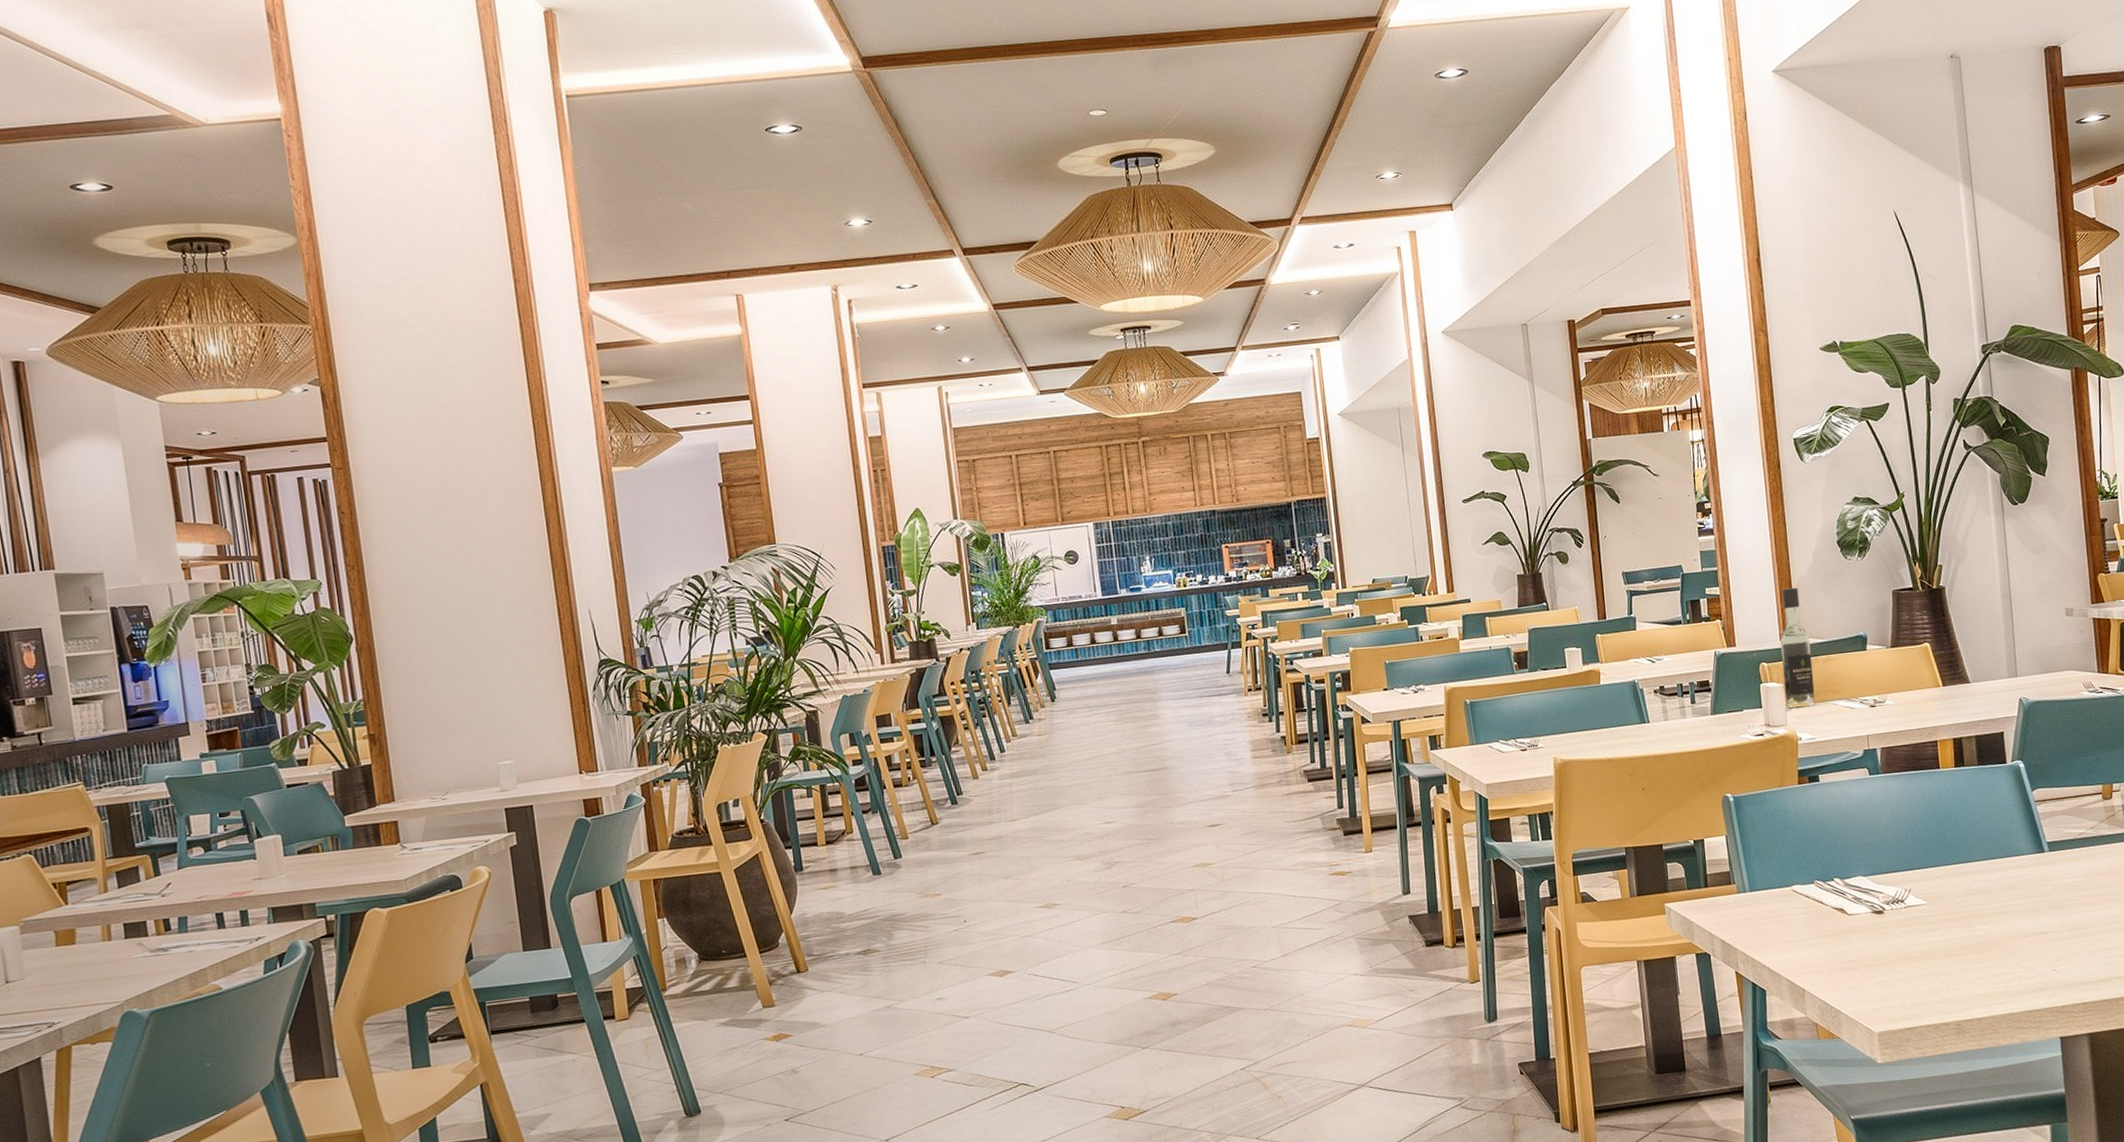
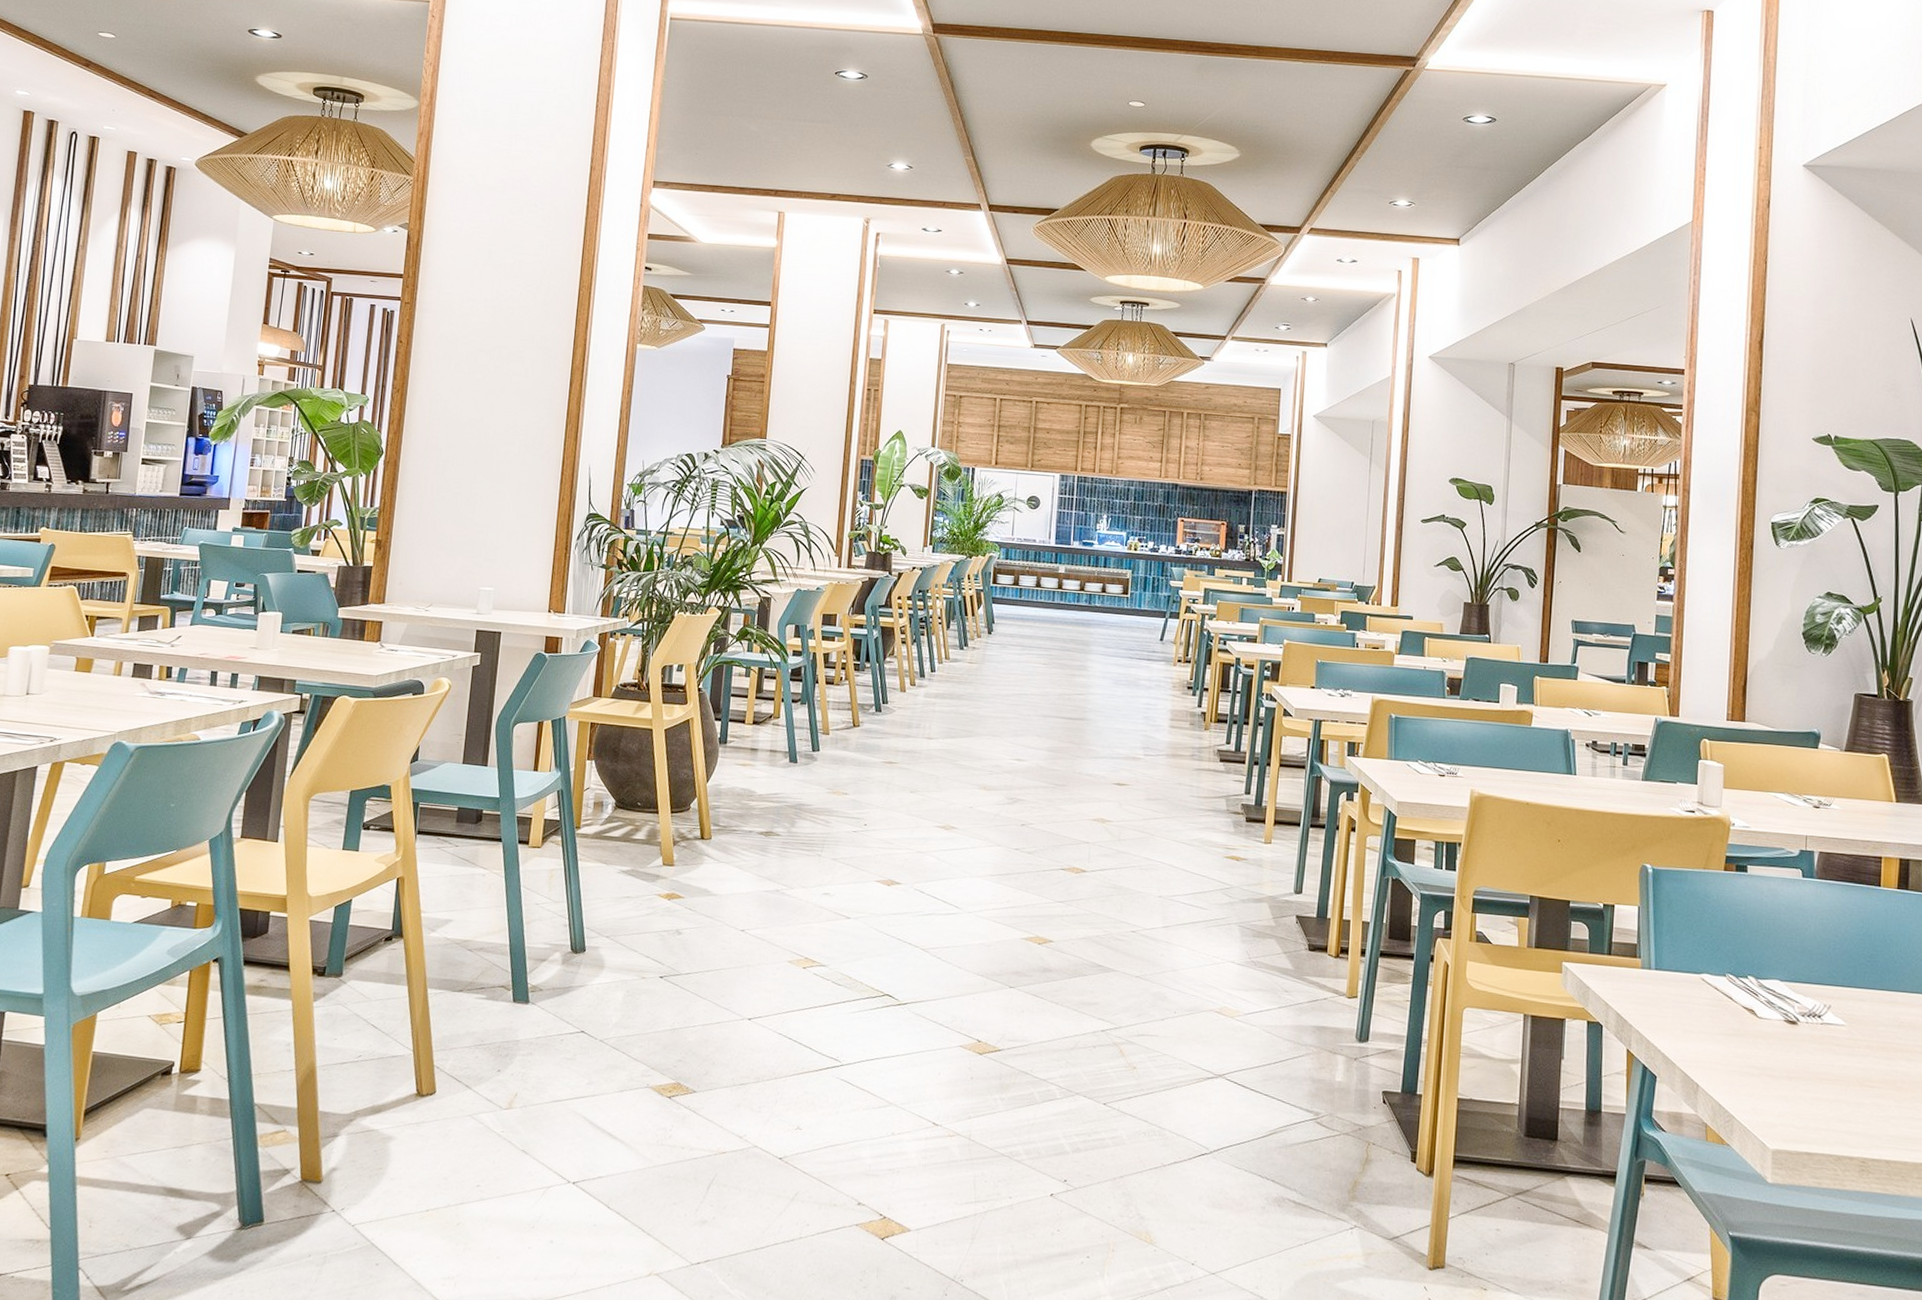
bottle: present [1780,587,1816,708] -> none [1723,669,1759,794]

